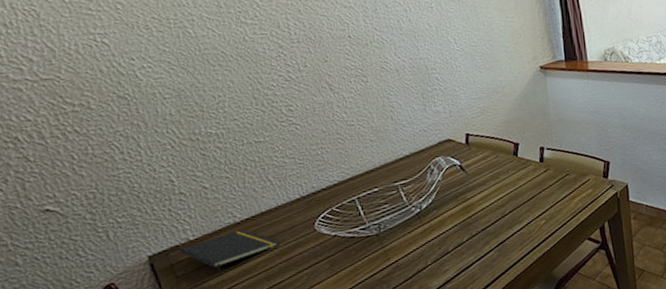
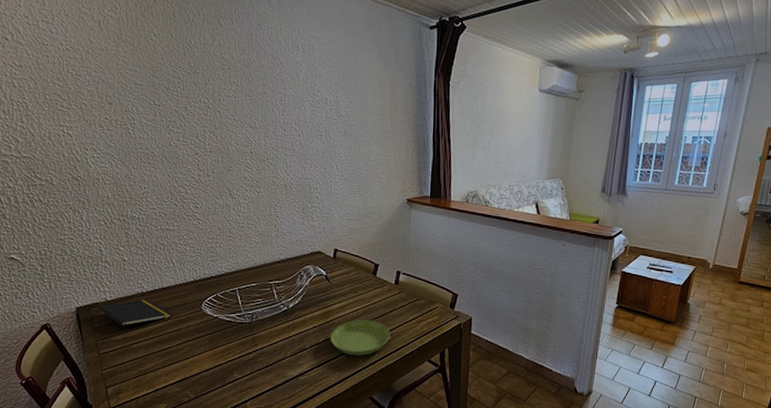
saucer: none [475,206,543,250] -> present [330,320,390,356]

